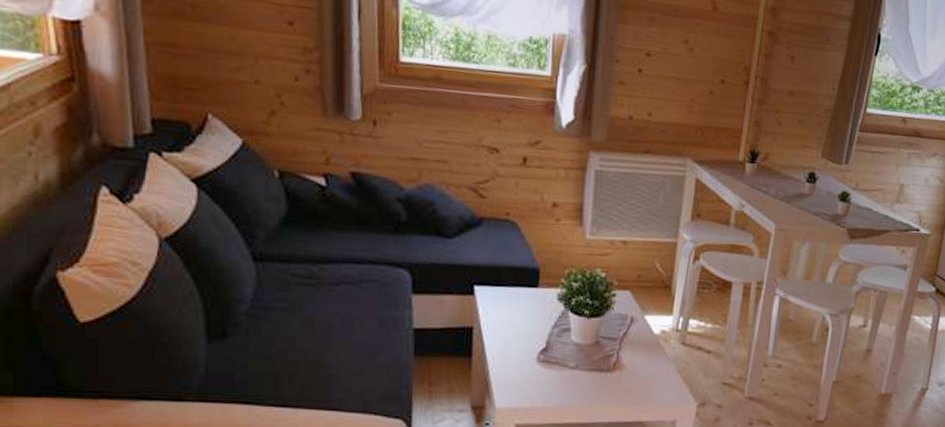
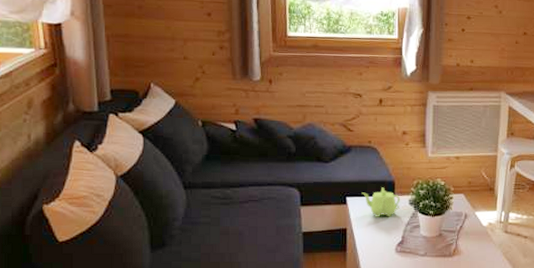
teapot: none [494,275,546,316] -> present [361,187,400,217]

